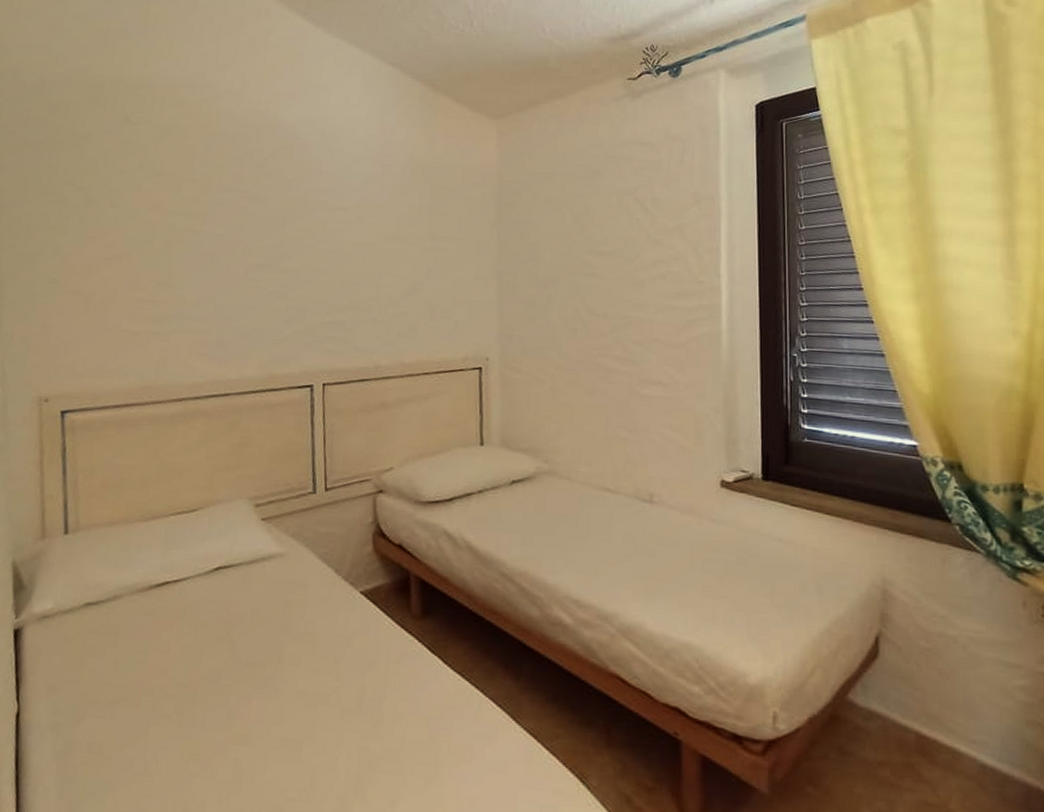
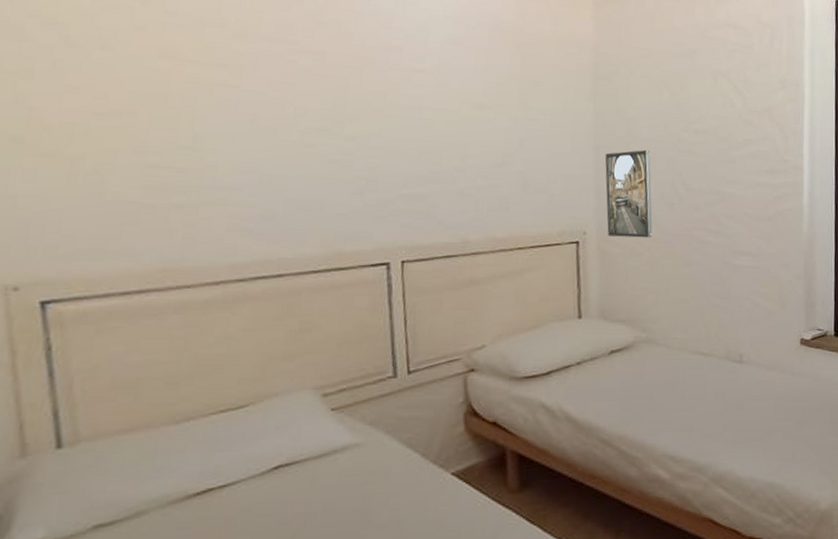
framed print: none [507,274,555,365] -> present [604,149,652,238]

